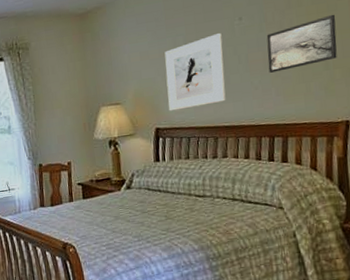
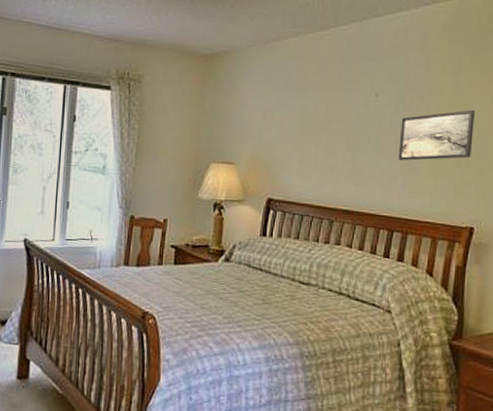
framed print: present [164,33,226,111] -> none [285,106,355,183]

